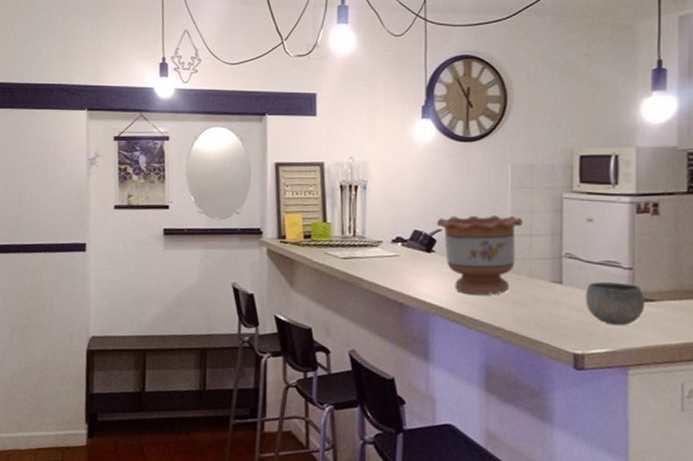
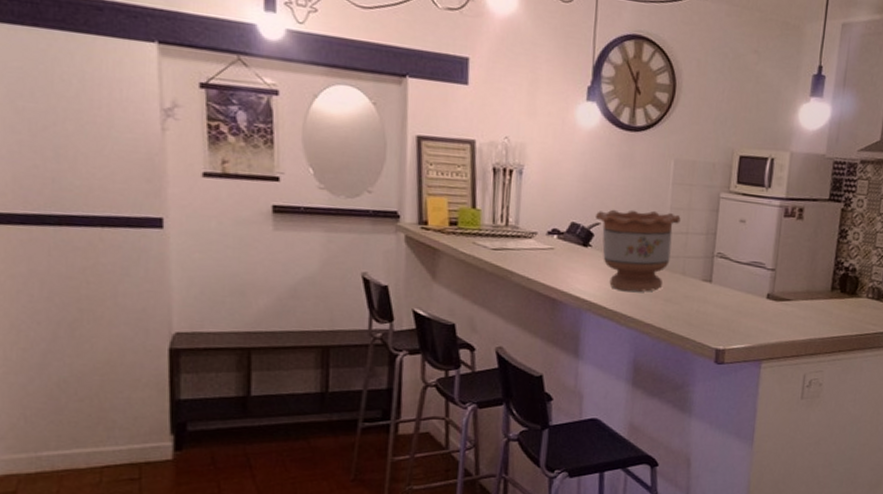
bowl: present [585,282,645,326] -> none [731,281,783,323]

